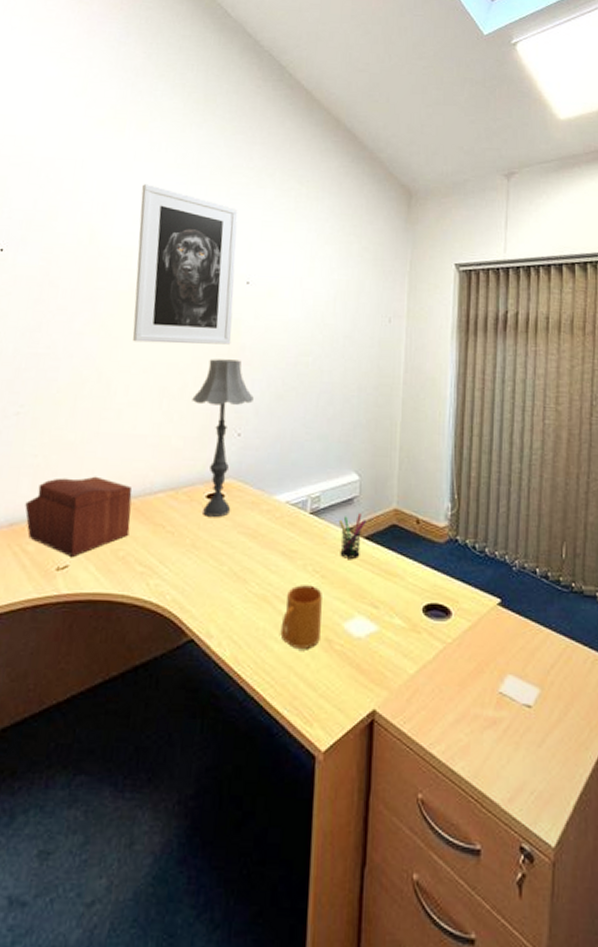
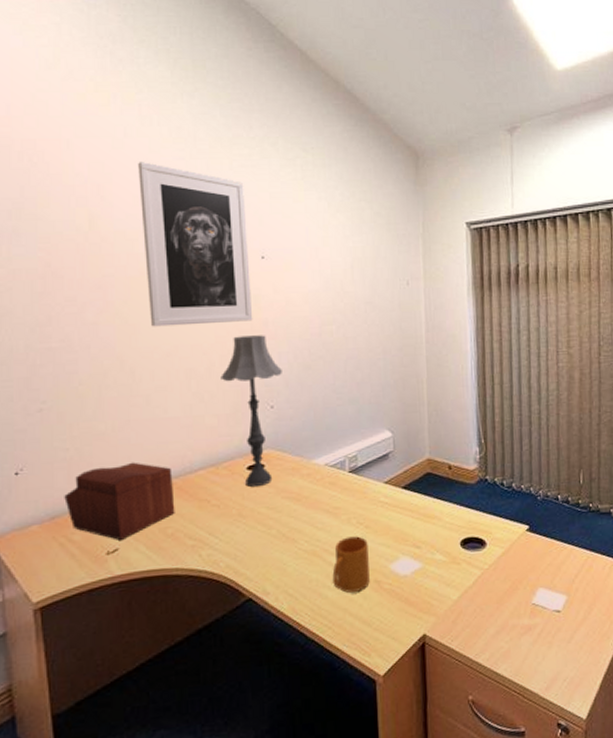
pen holder: present [338,513,366,559] -> none [376,466,402,508]

